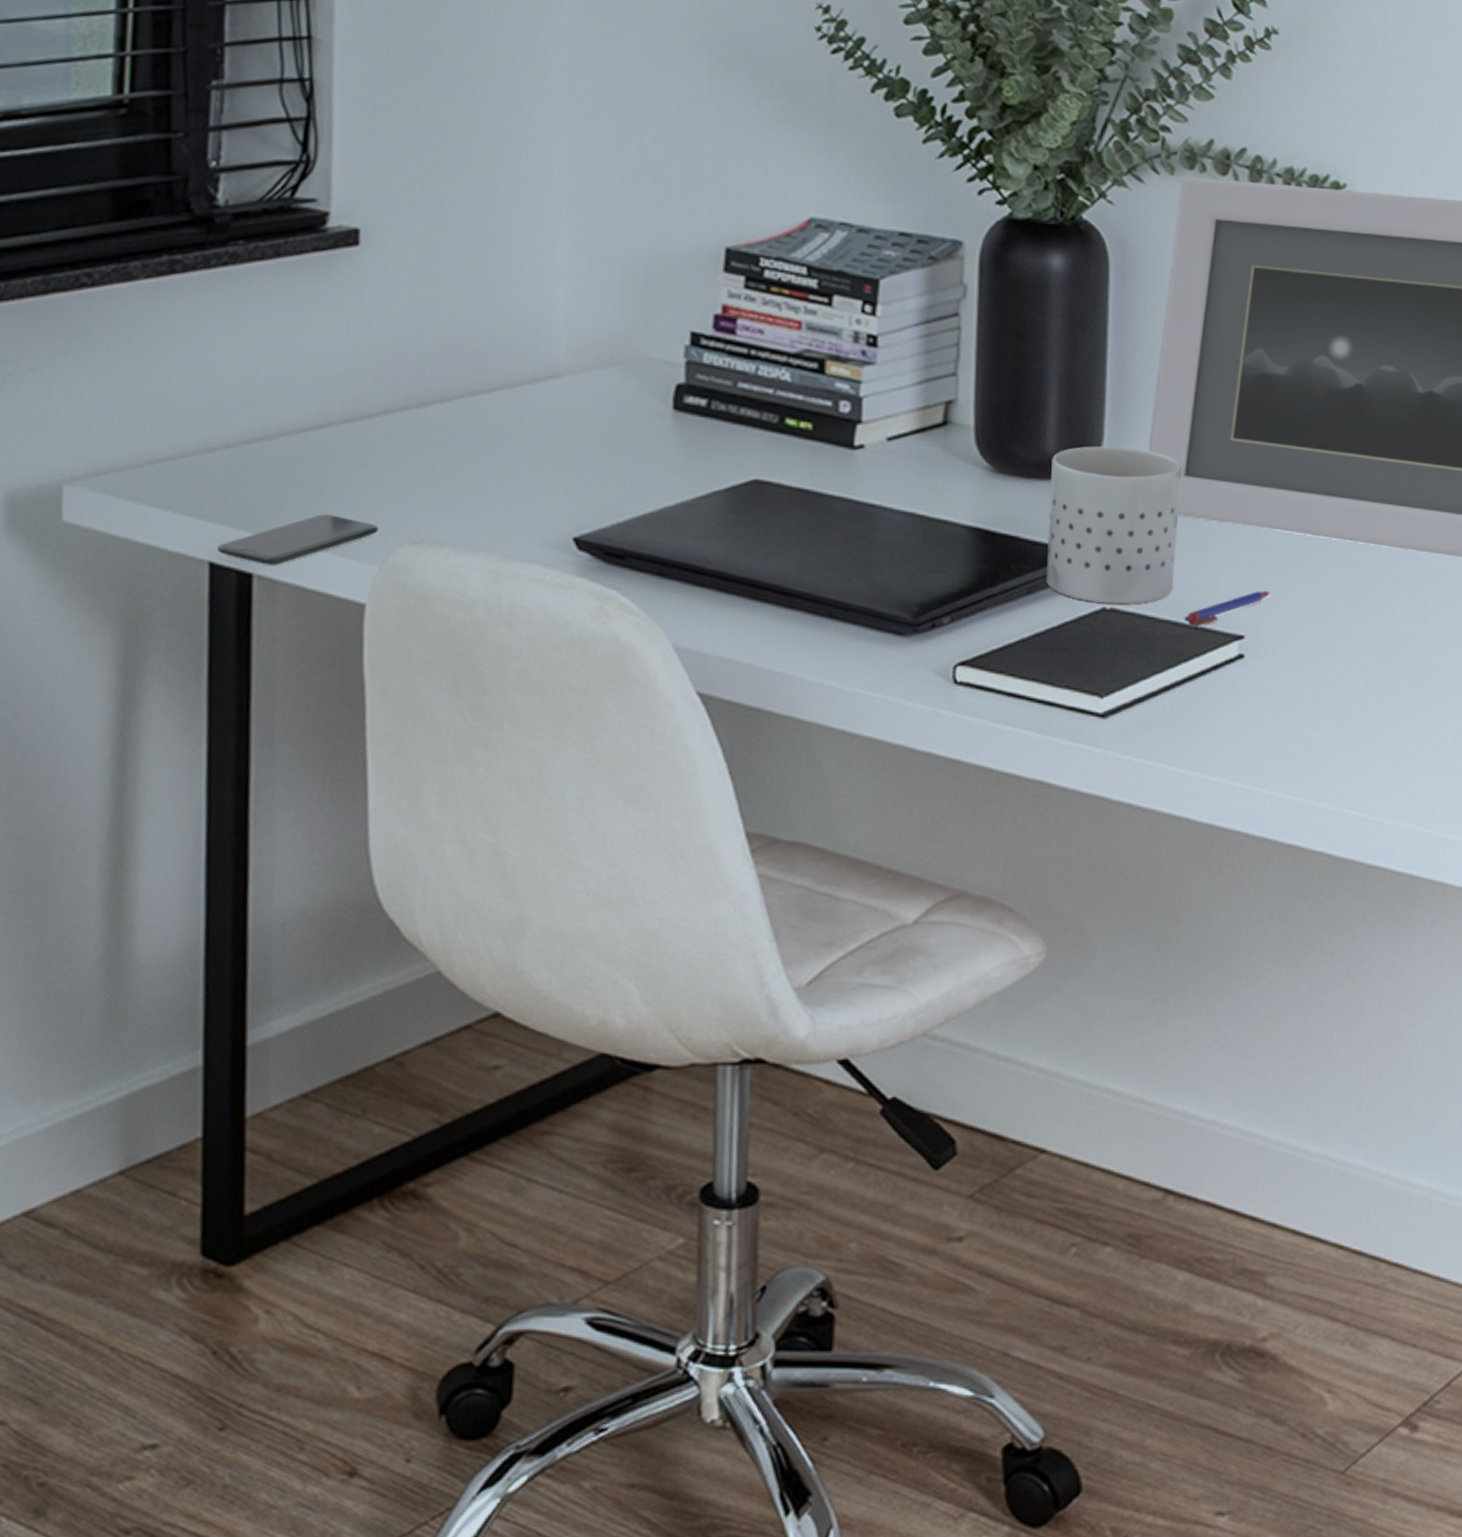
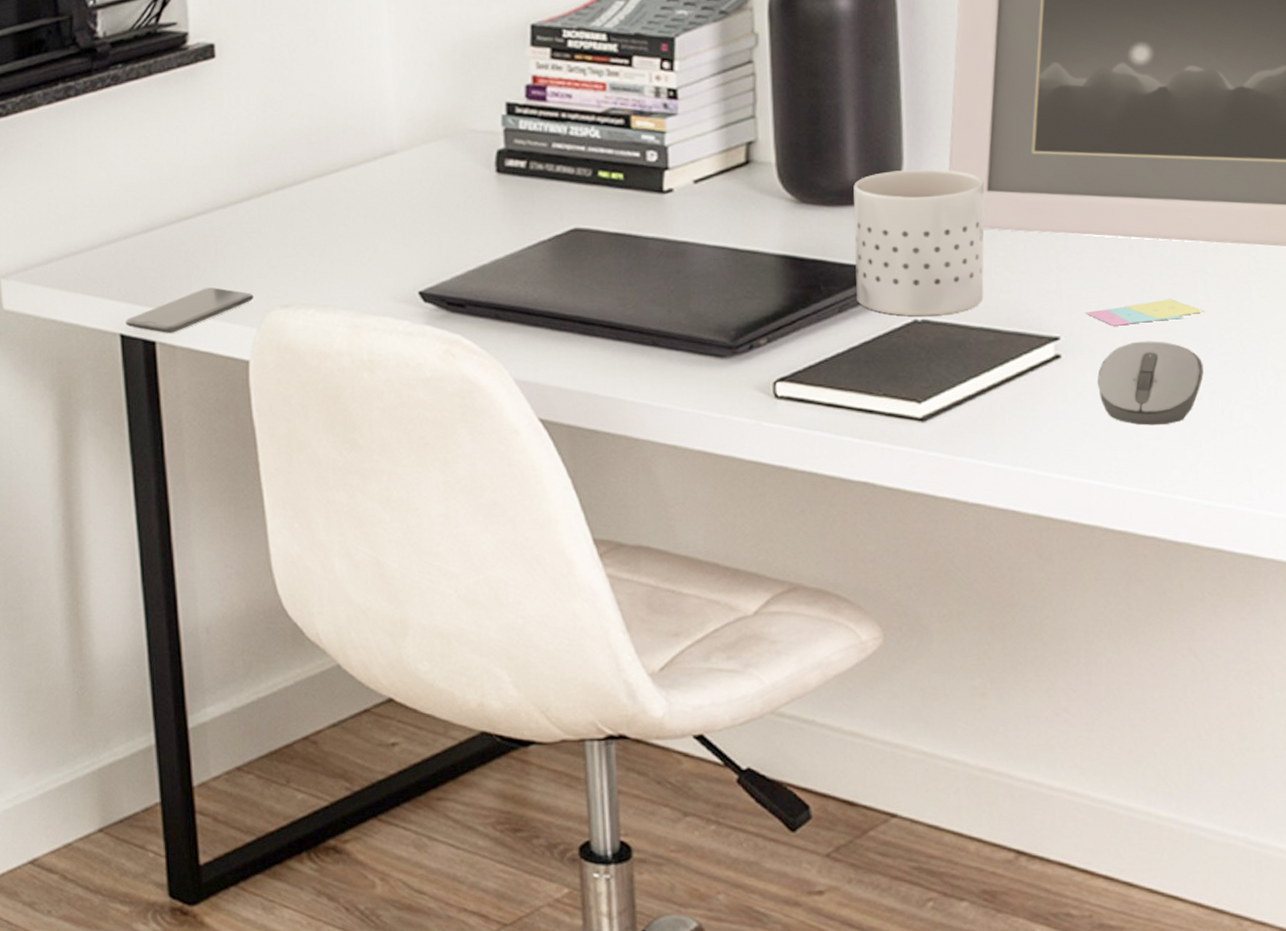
pen: present [1184,590,1270,627] -> none [996,293,1083,332]
sticky notes: none [1271,603,1383,628] -> present [1085,299,1204,326]
computer mouse: none [1277,645,1378,735] -> present [1097,341,1204,426]

